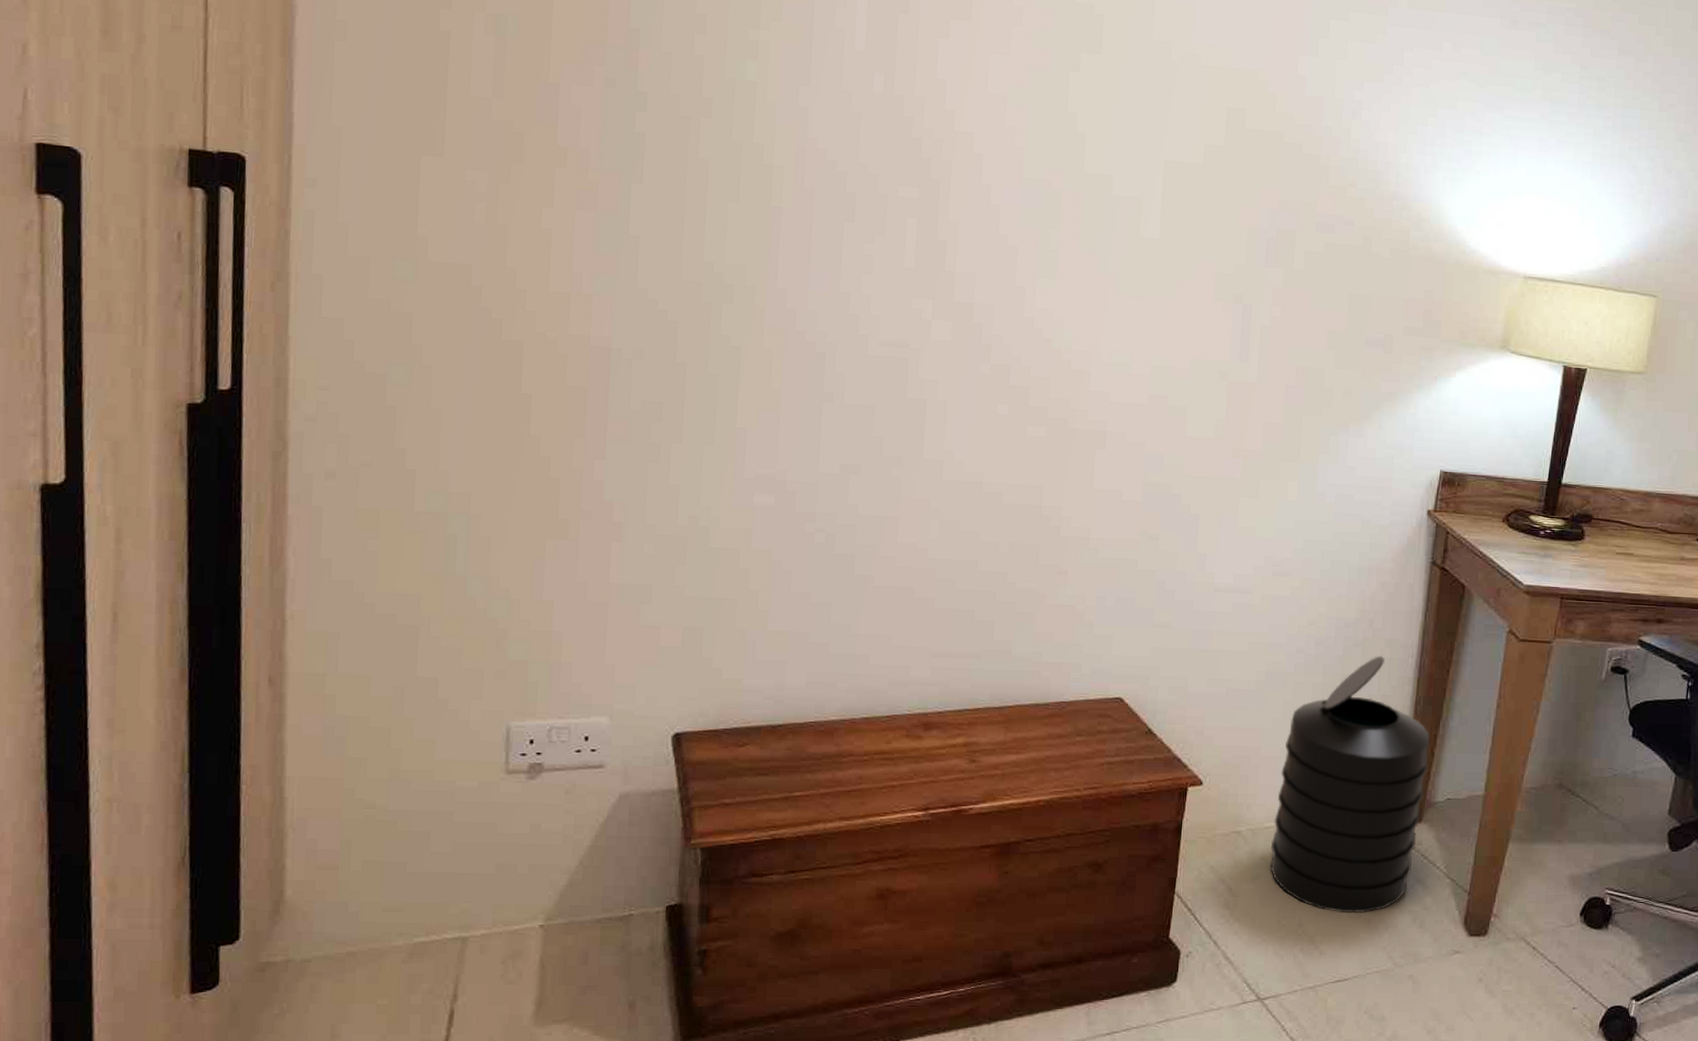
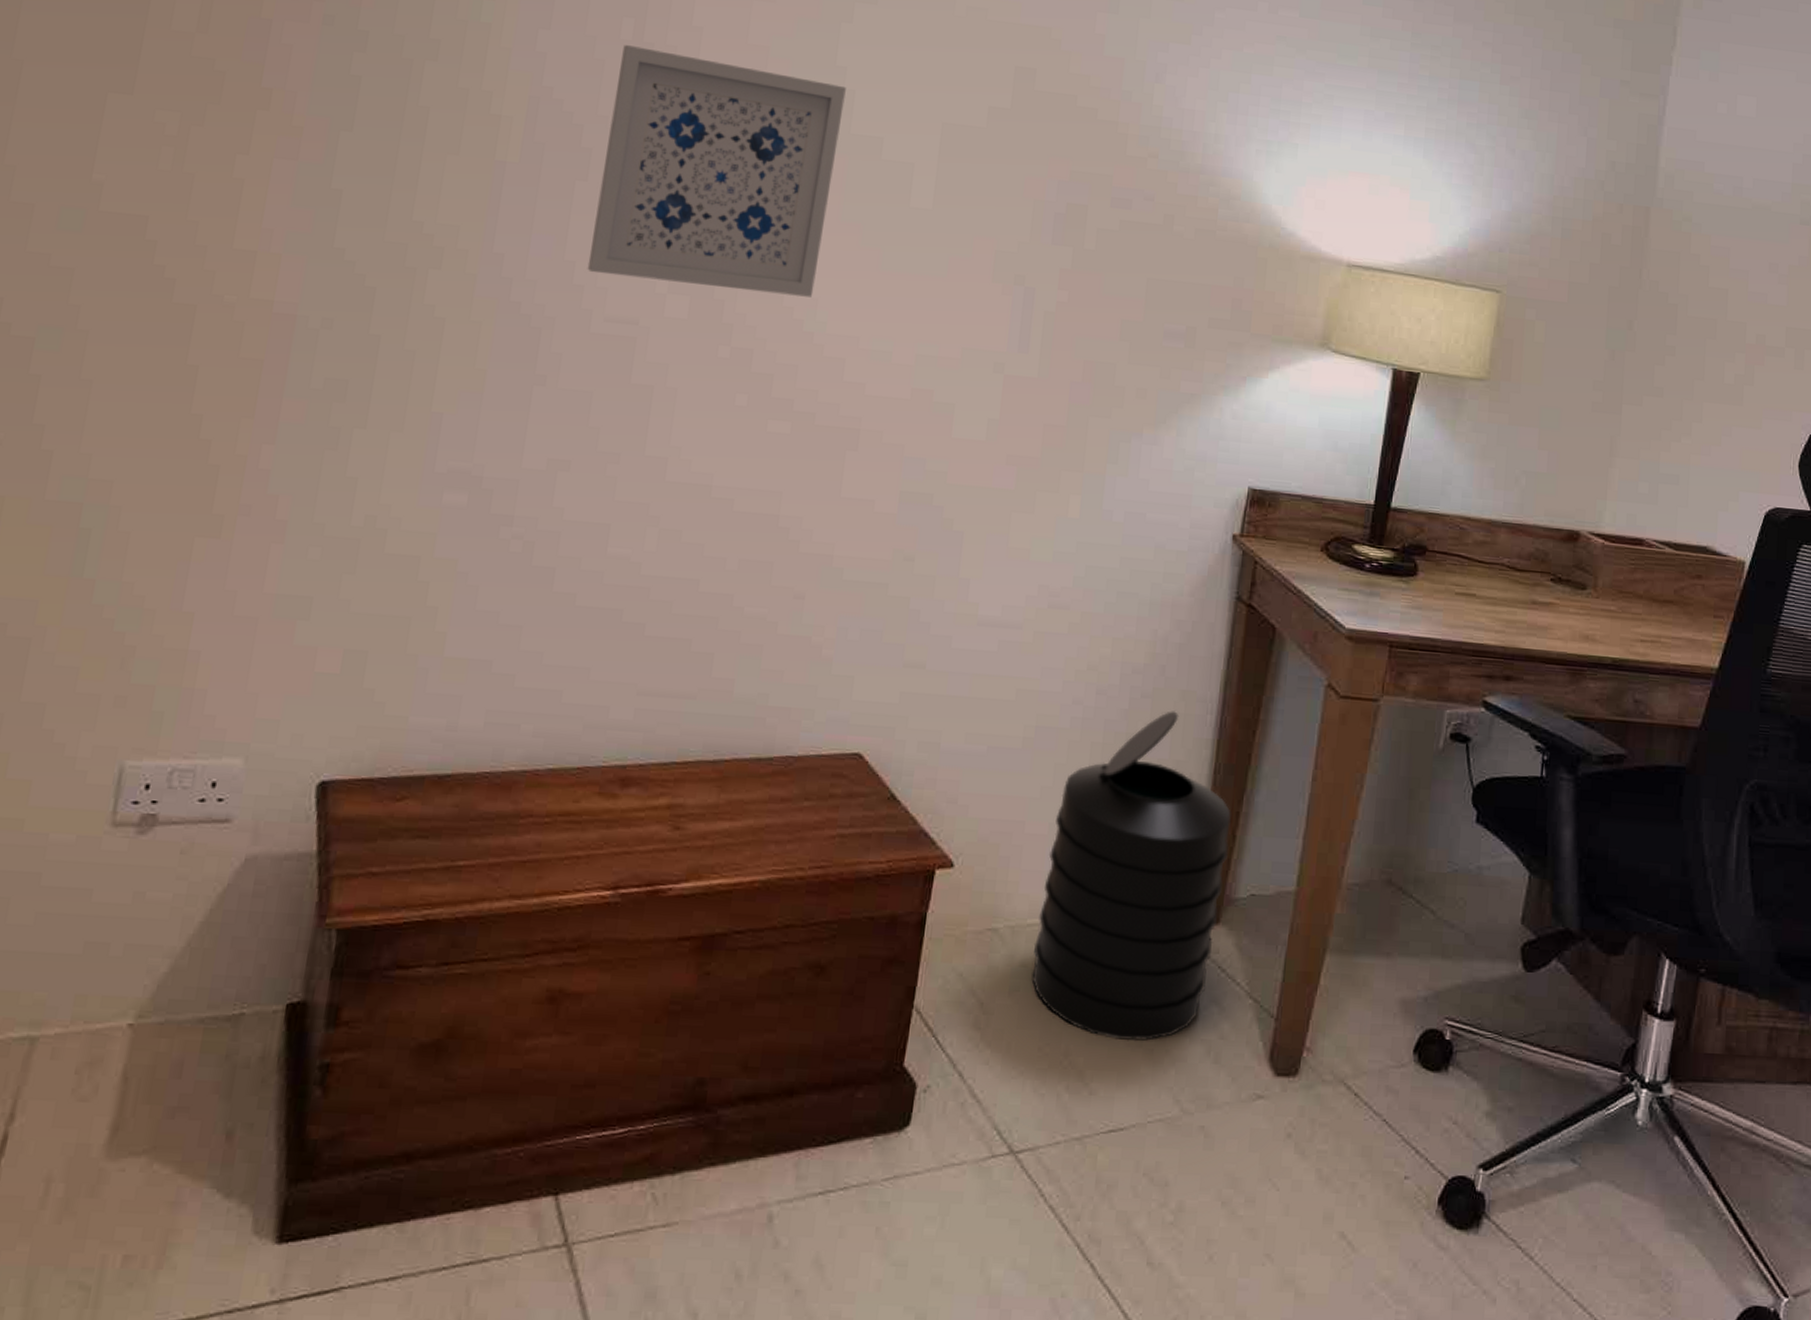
wall art: none [860,98,1077,319] -> present [587,45,846,297]

